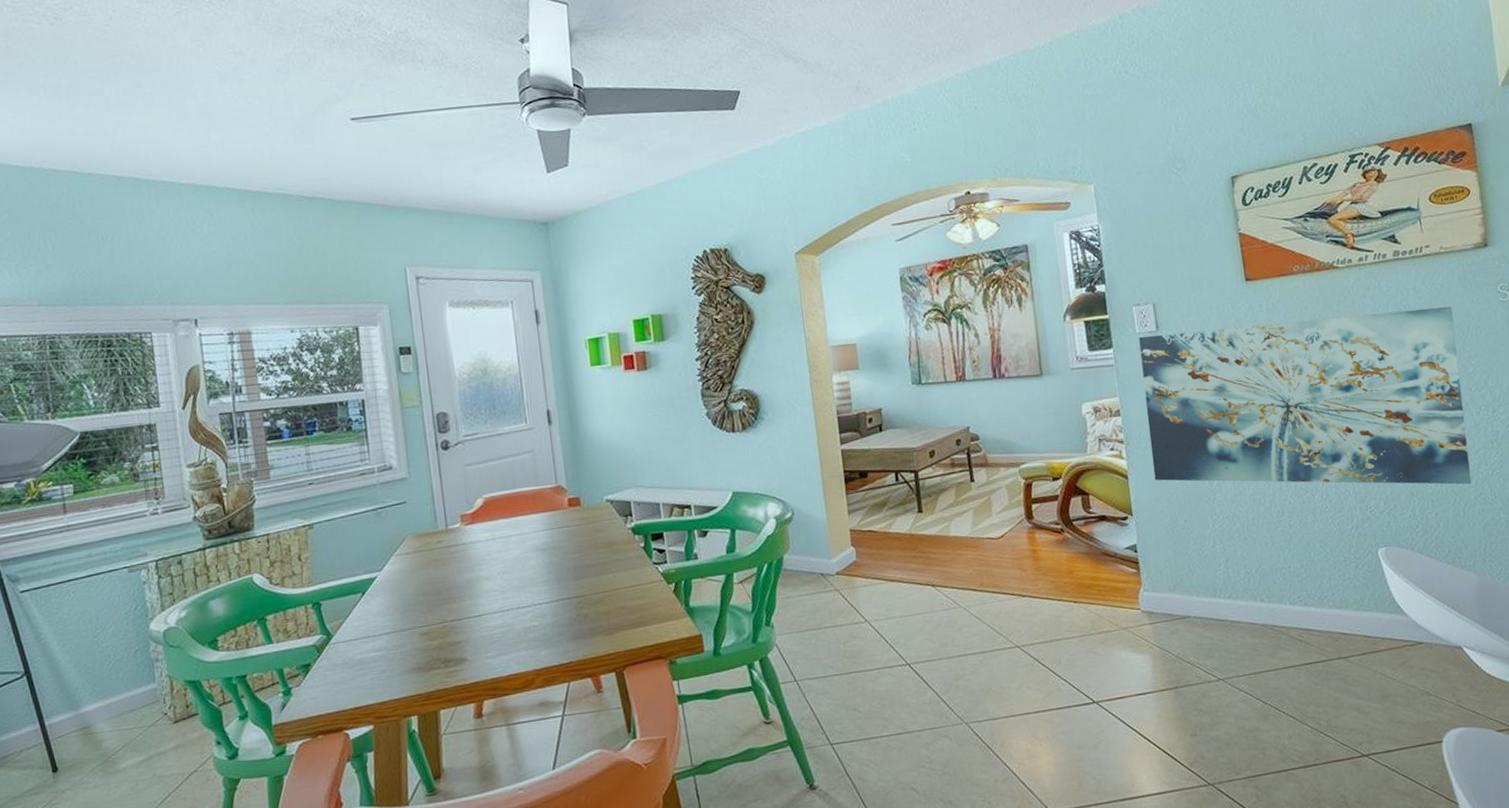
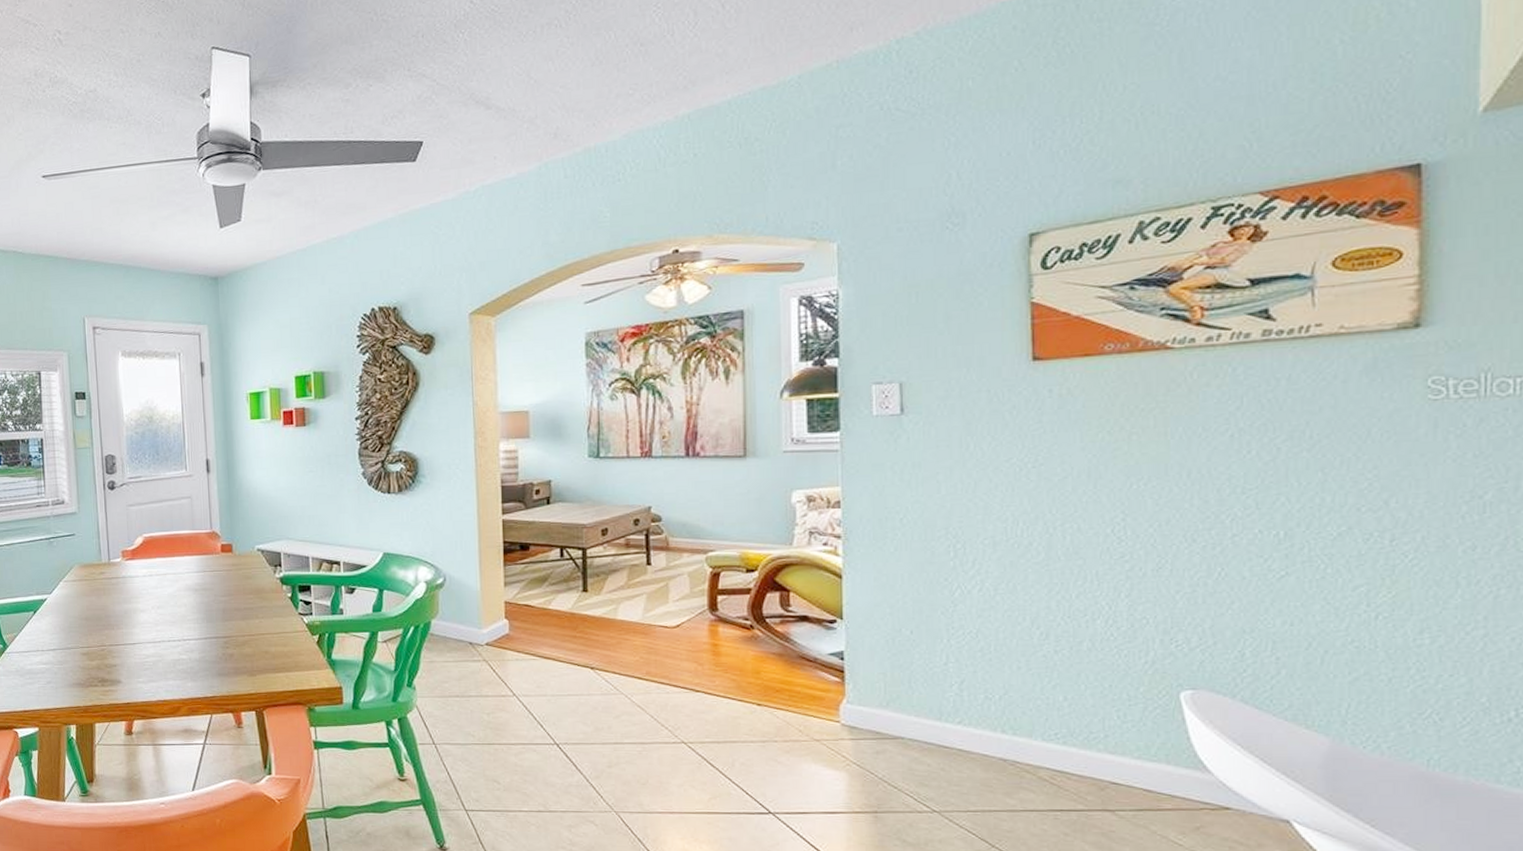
wall art: present [1139,306,1472,485] -> none [875,402,1346,628]

